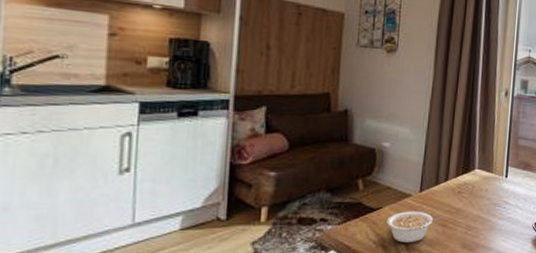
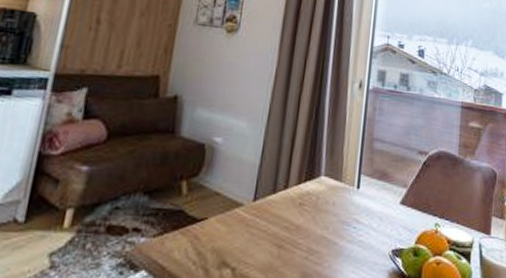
legume: present [387,211,443,243] -> none [211,224,280,266]

